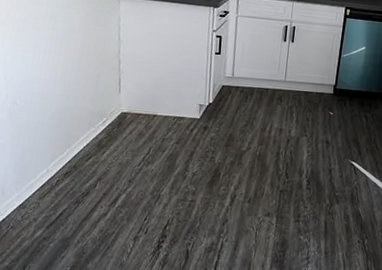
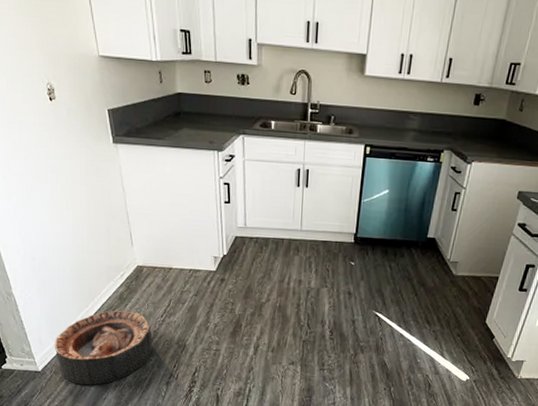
basket: none [17,158,127,242] -> present [54,310,153,386]

